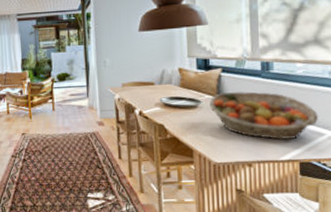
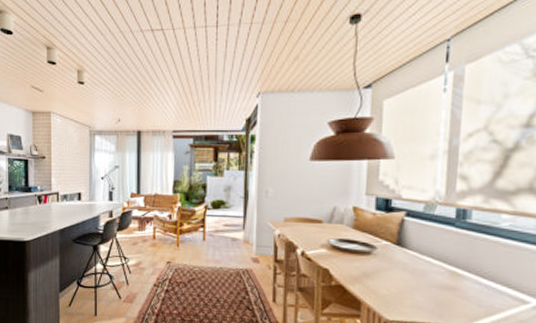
fruit basket: present [209,91,318,139] -> none [386,239,523,304]

